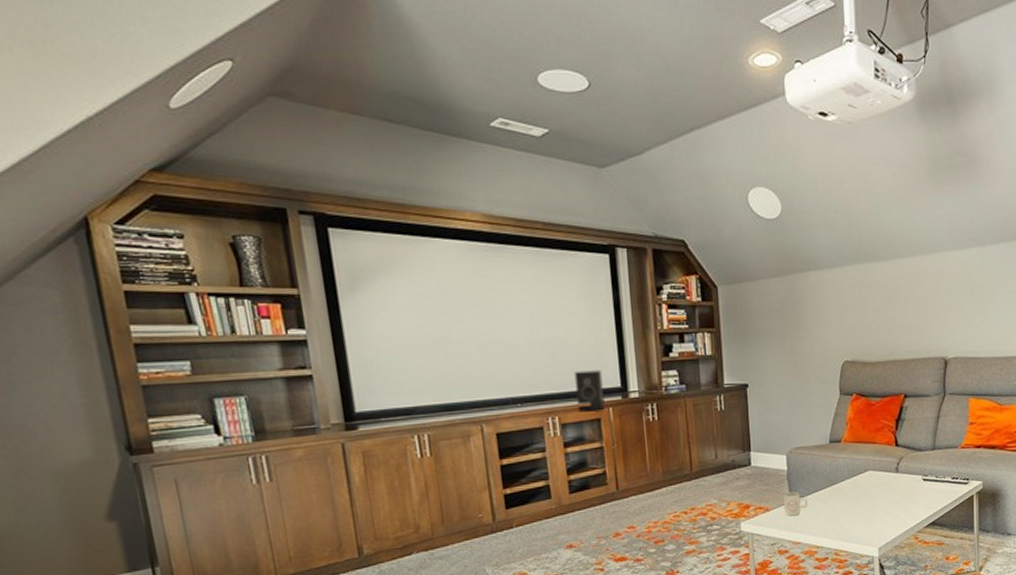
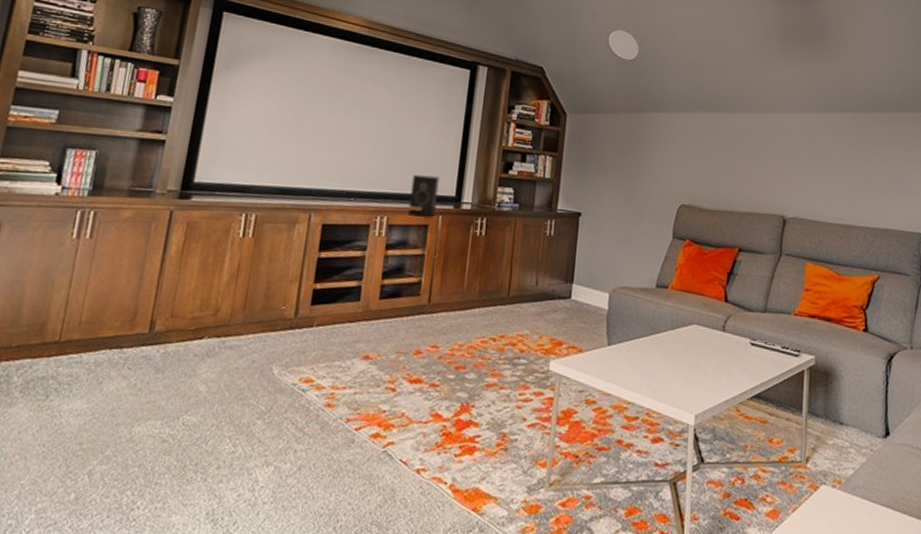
mug: present [783,491,808,517] -> none [598,334,625,363]

